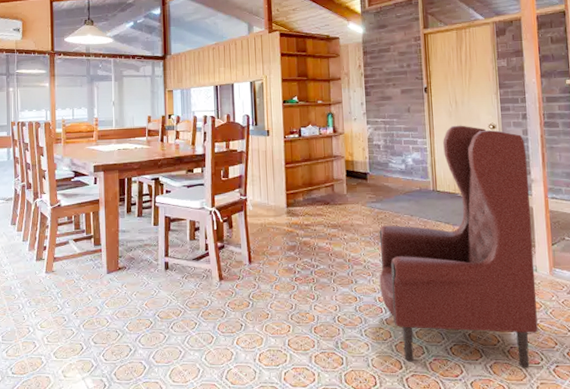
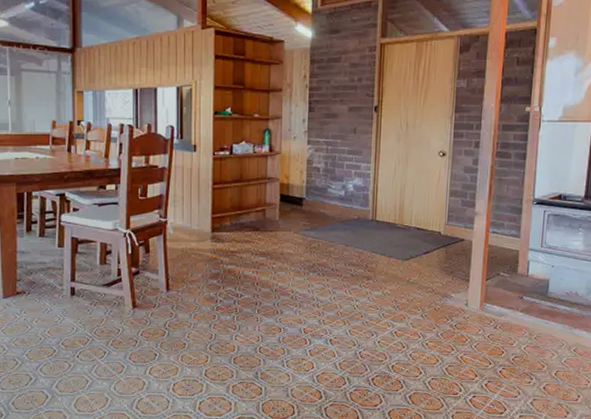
armchair: present [379,125,538,368] -> none [306,150,474,399]

